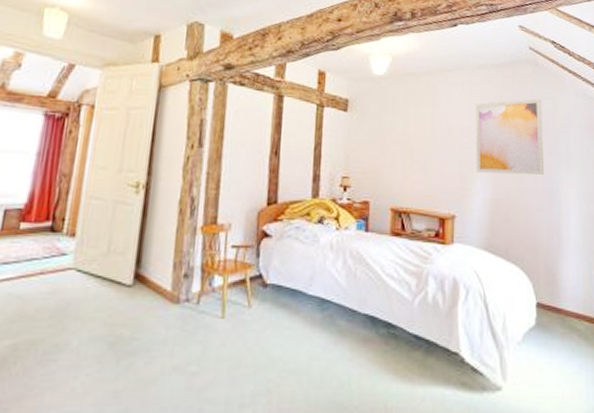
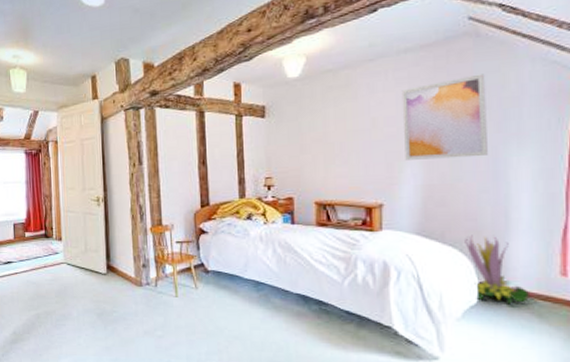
decorative plant: none [525,252,579,326] -> present [465,235,531,304]

